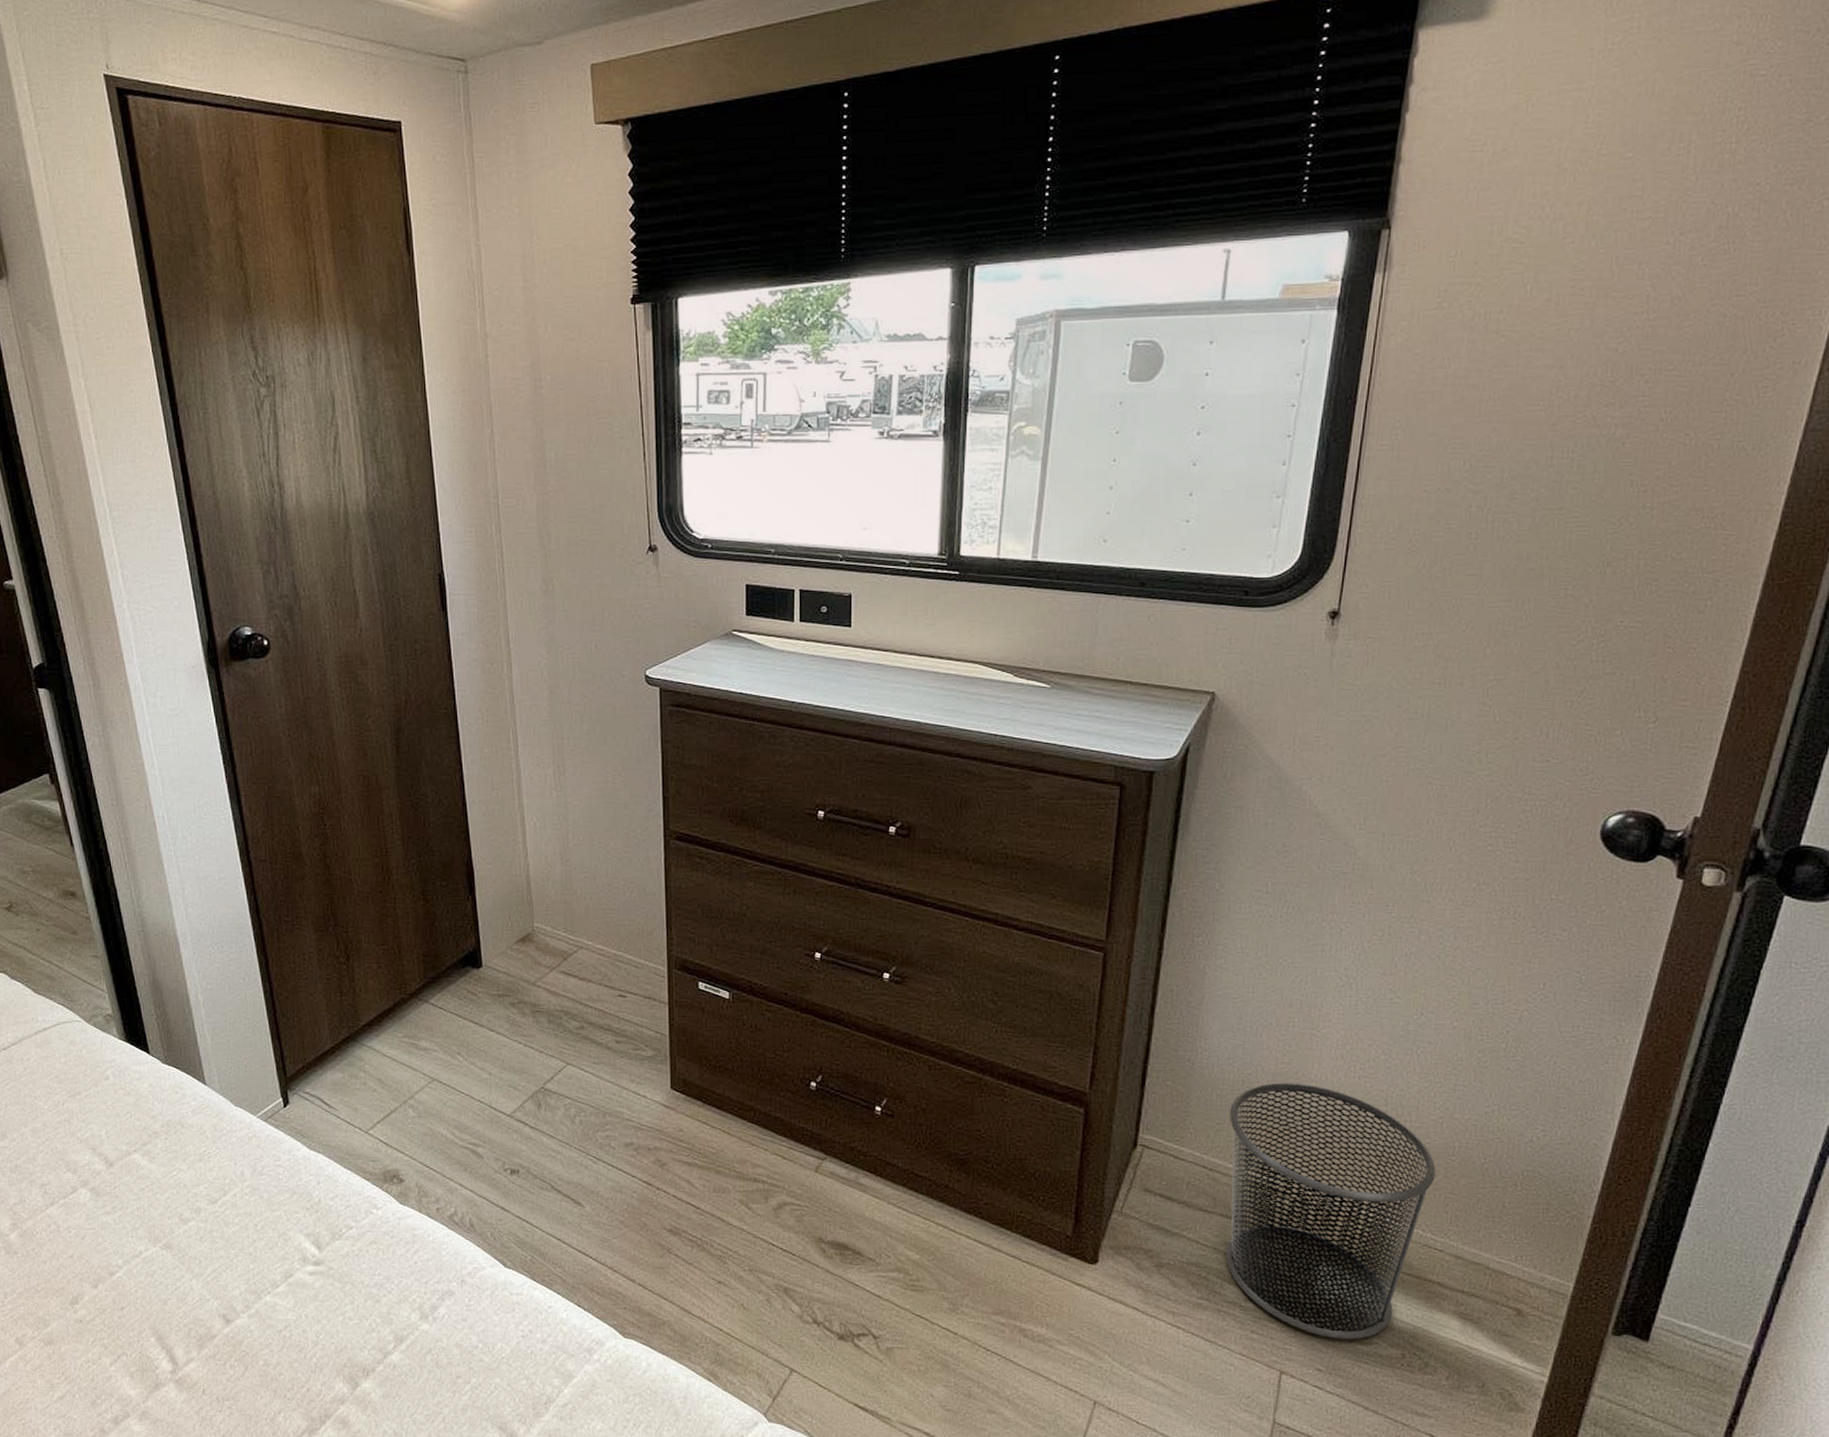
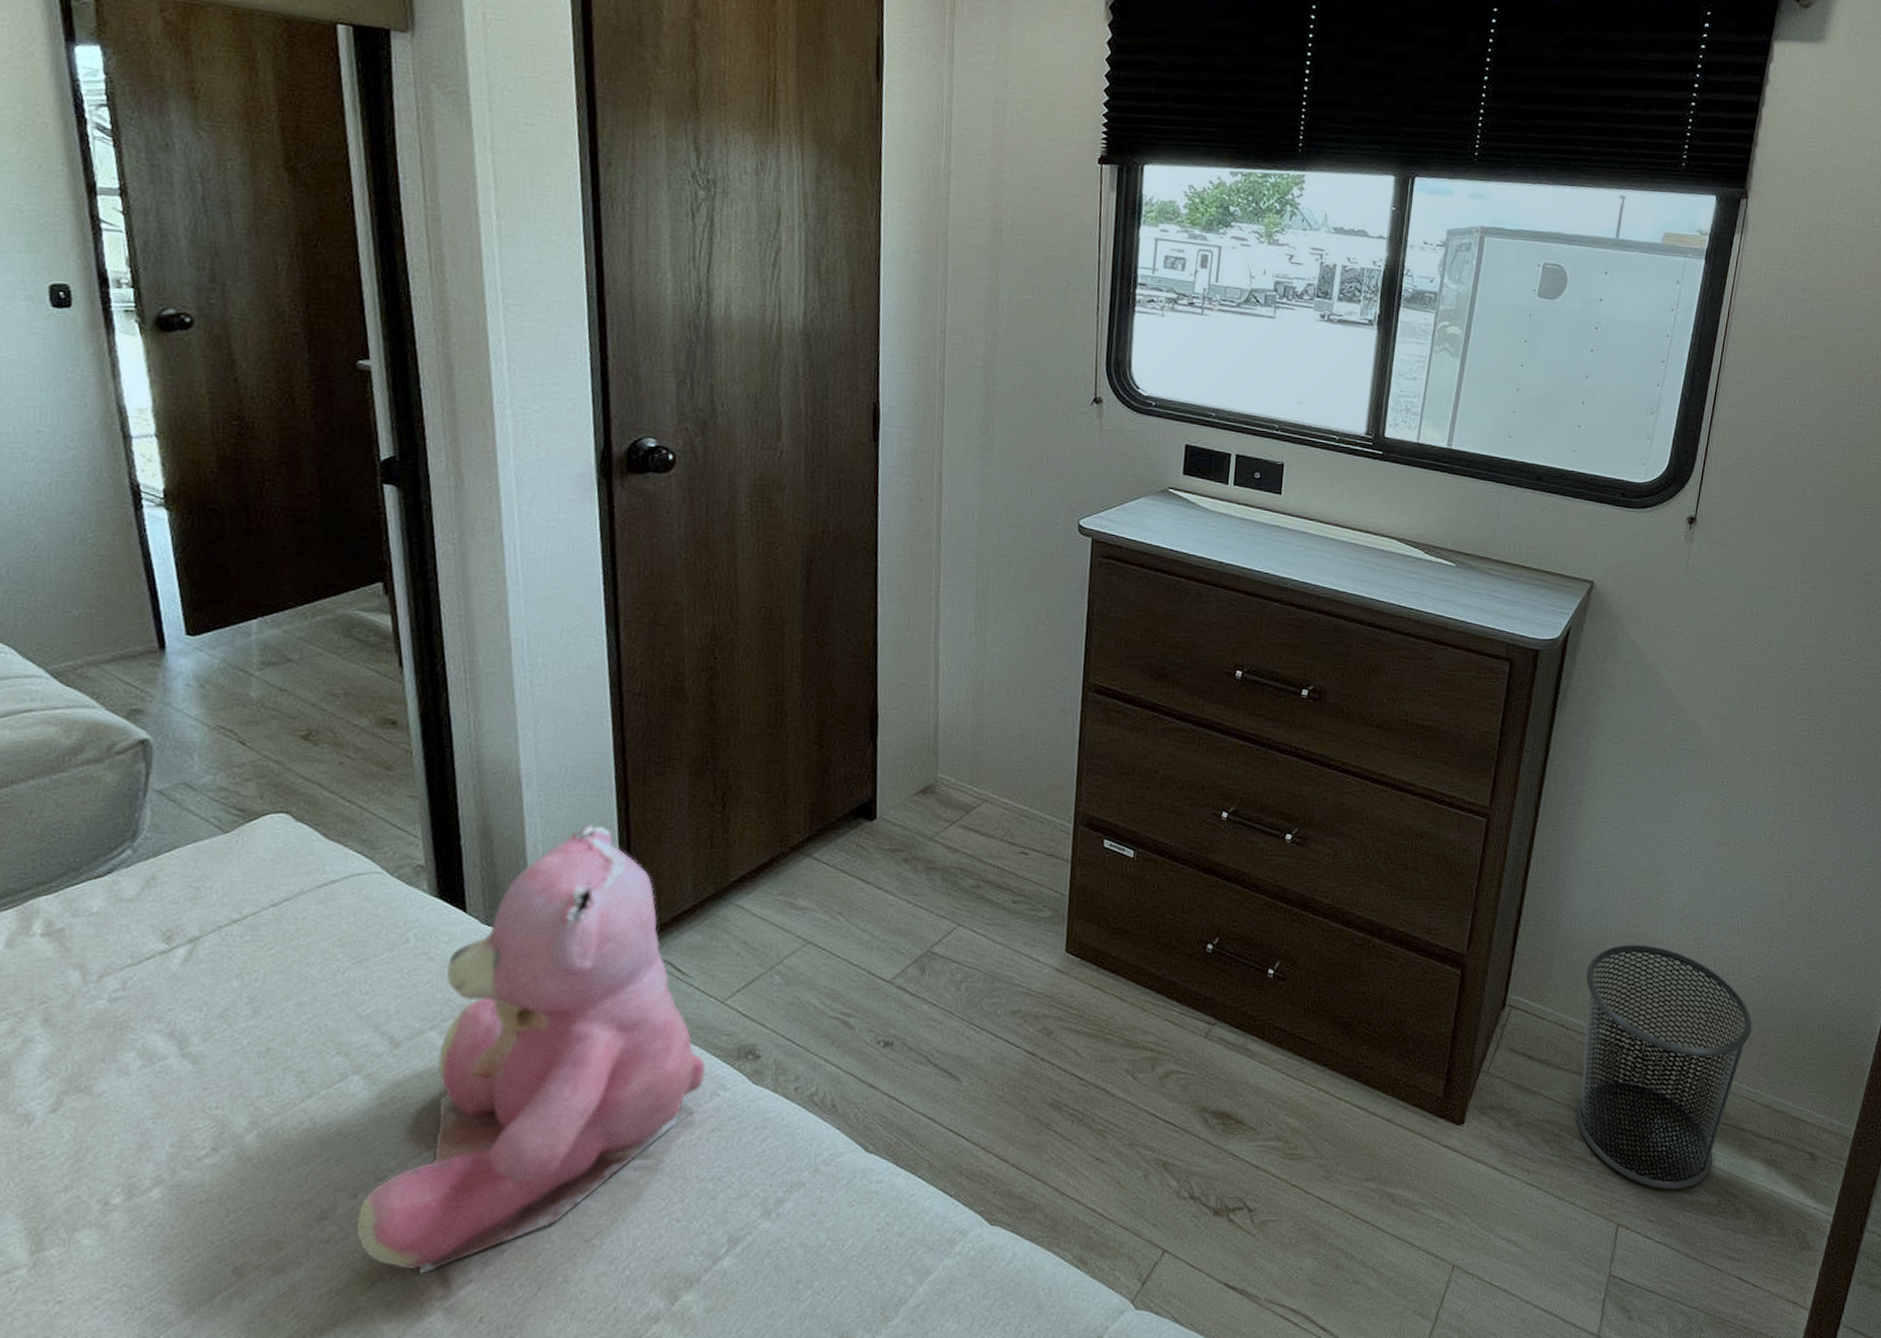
teddy bear: none [100,976,359,1352] -> present [356,824,706,1274]

